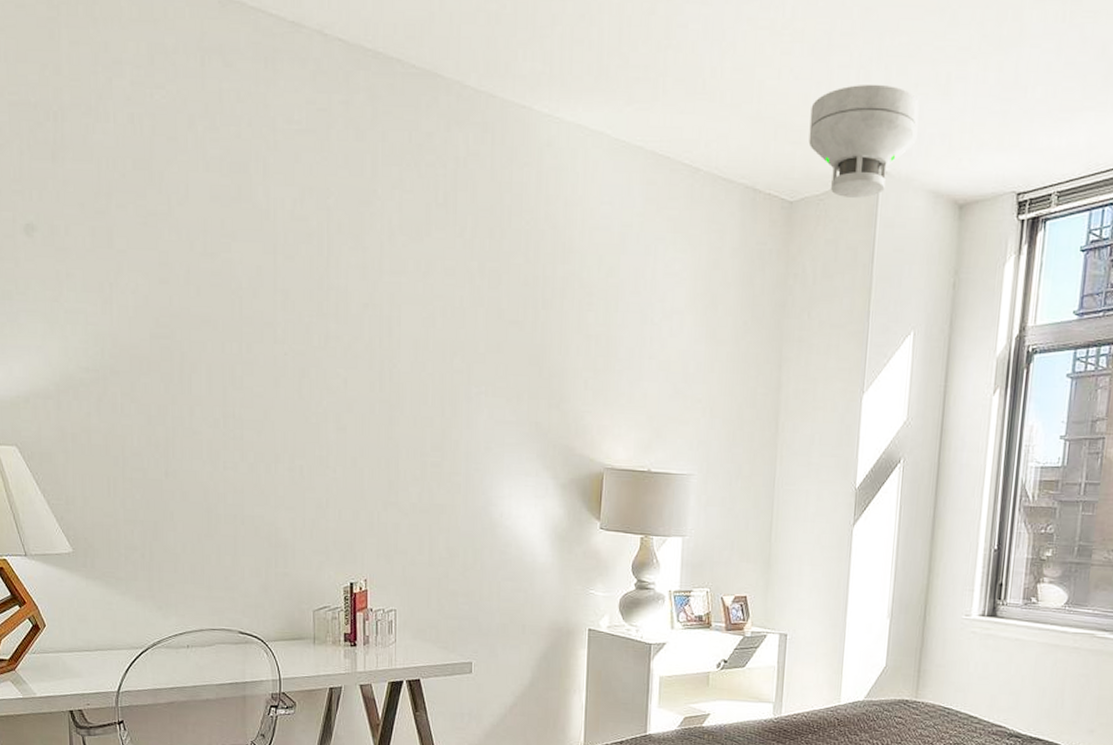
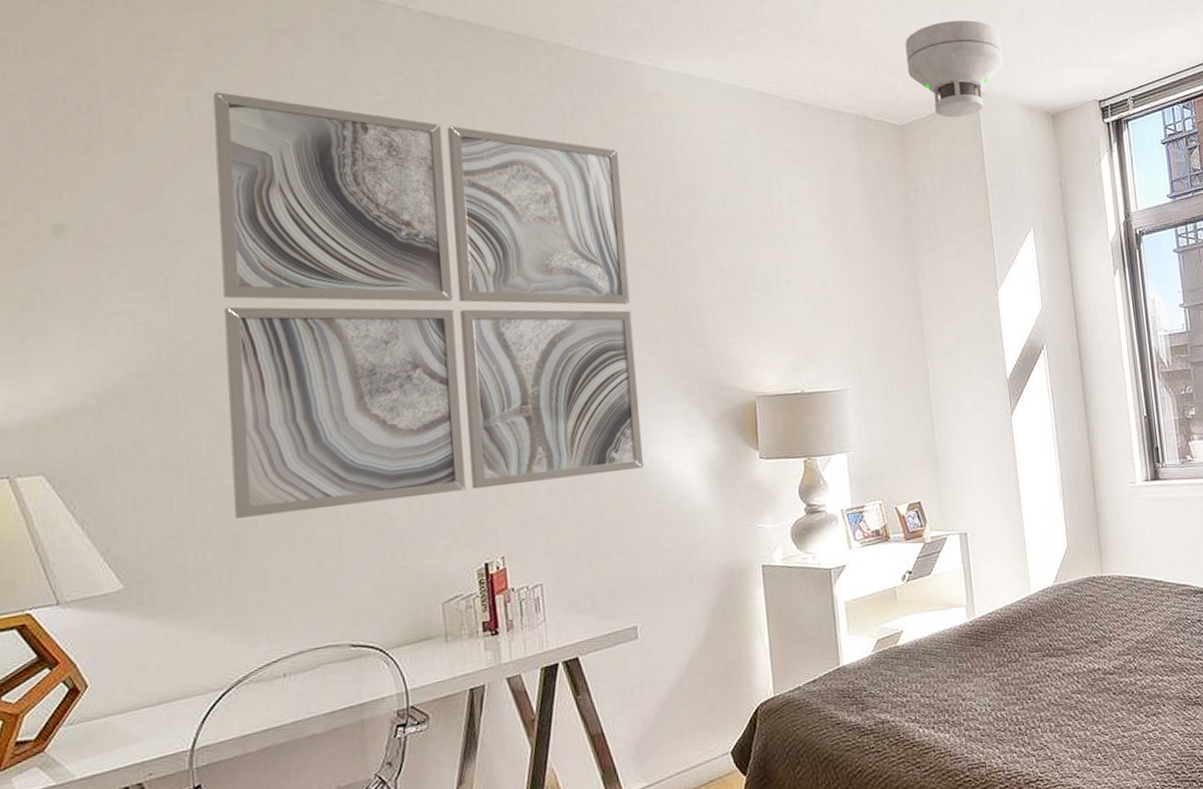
wall art: none [153,109,504,520] -> present [212,92,644,519]

